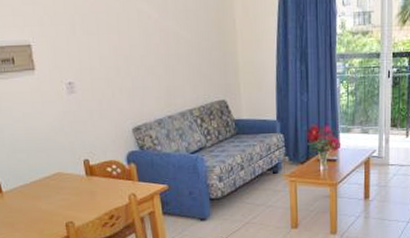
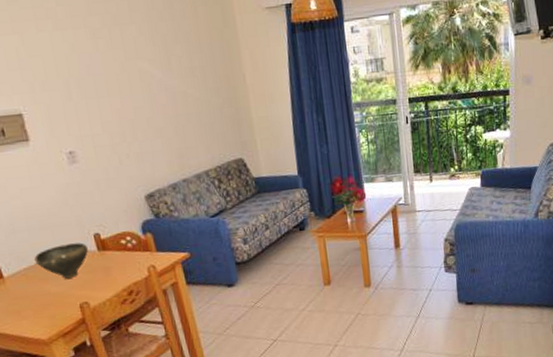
bowl: none [30,167,77,198] -> present [34,242,88,279]

